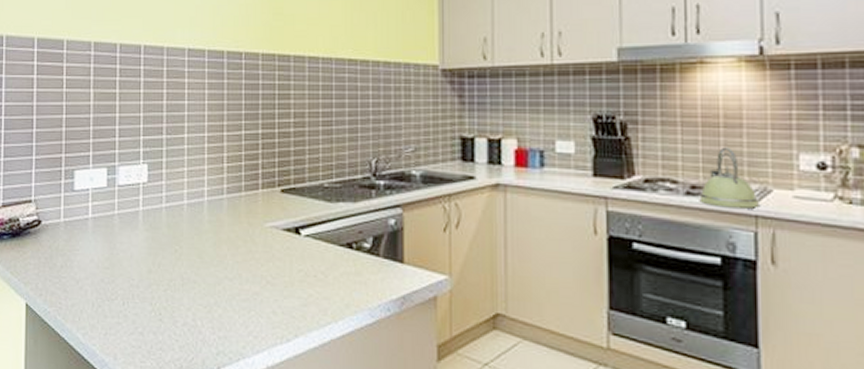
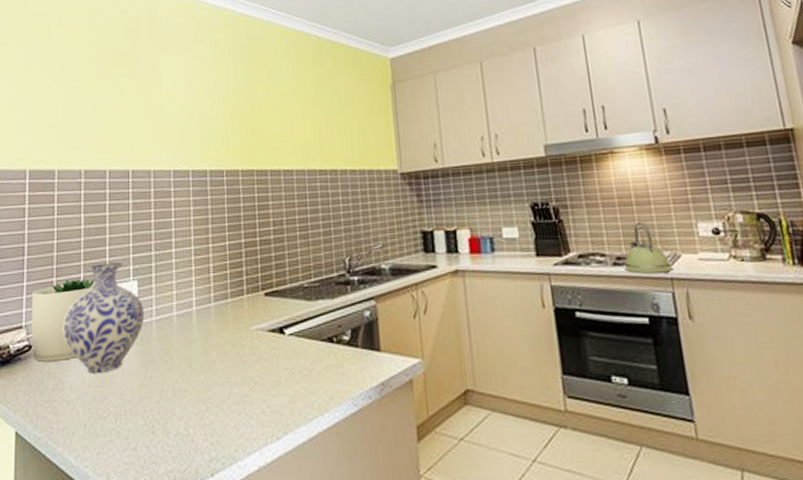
planter: none [40,156,104,239] -> present [31,278,95,362]
vase: none [72,143,154,255] -> present [63,262,145,373]

